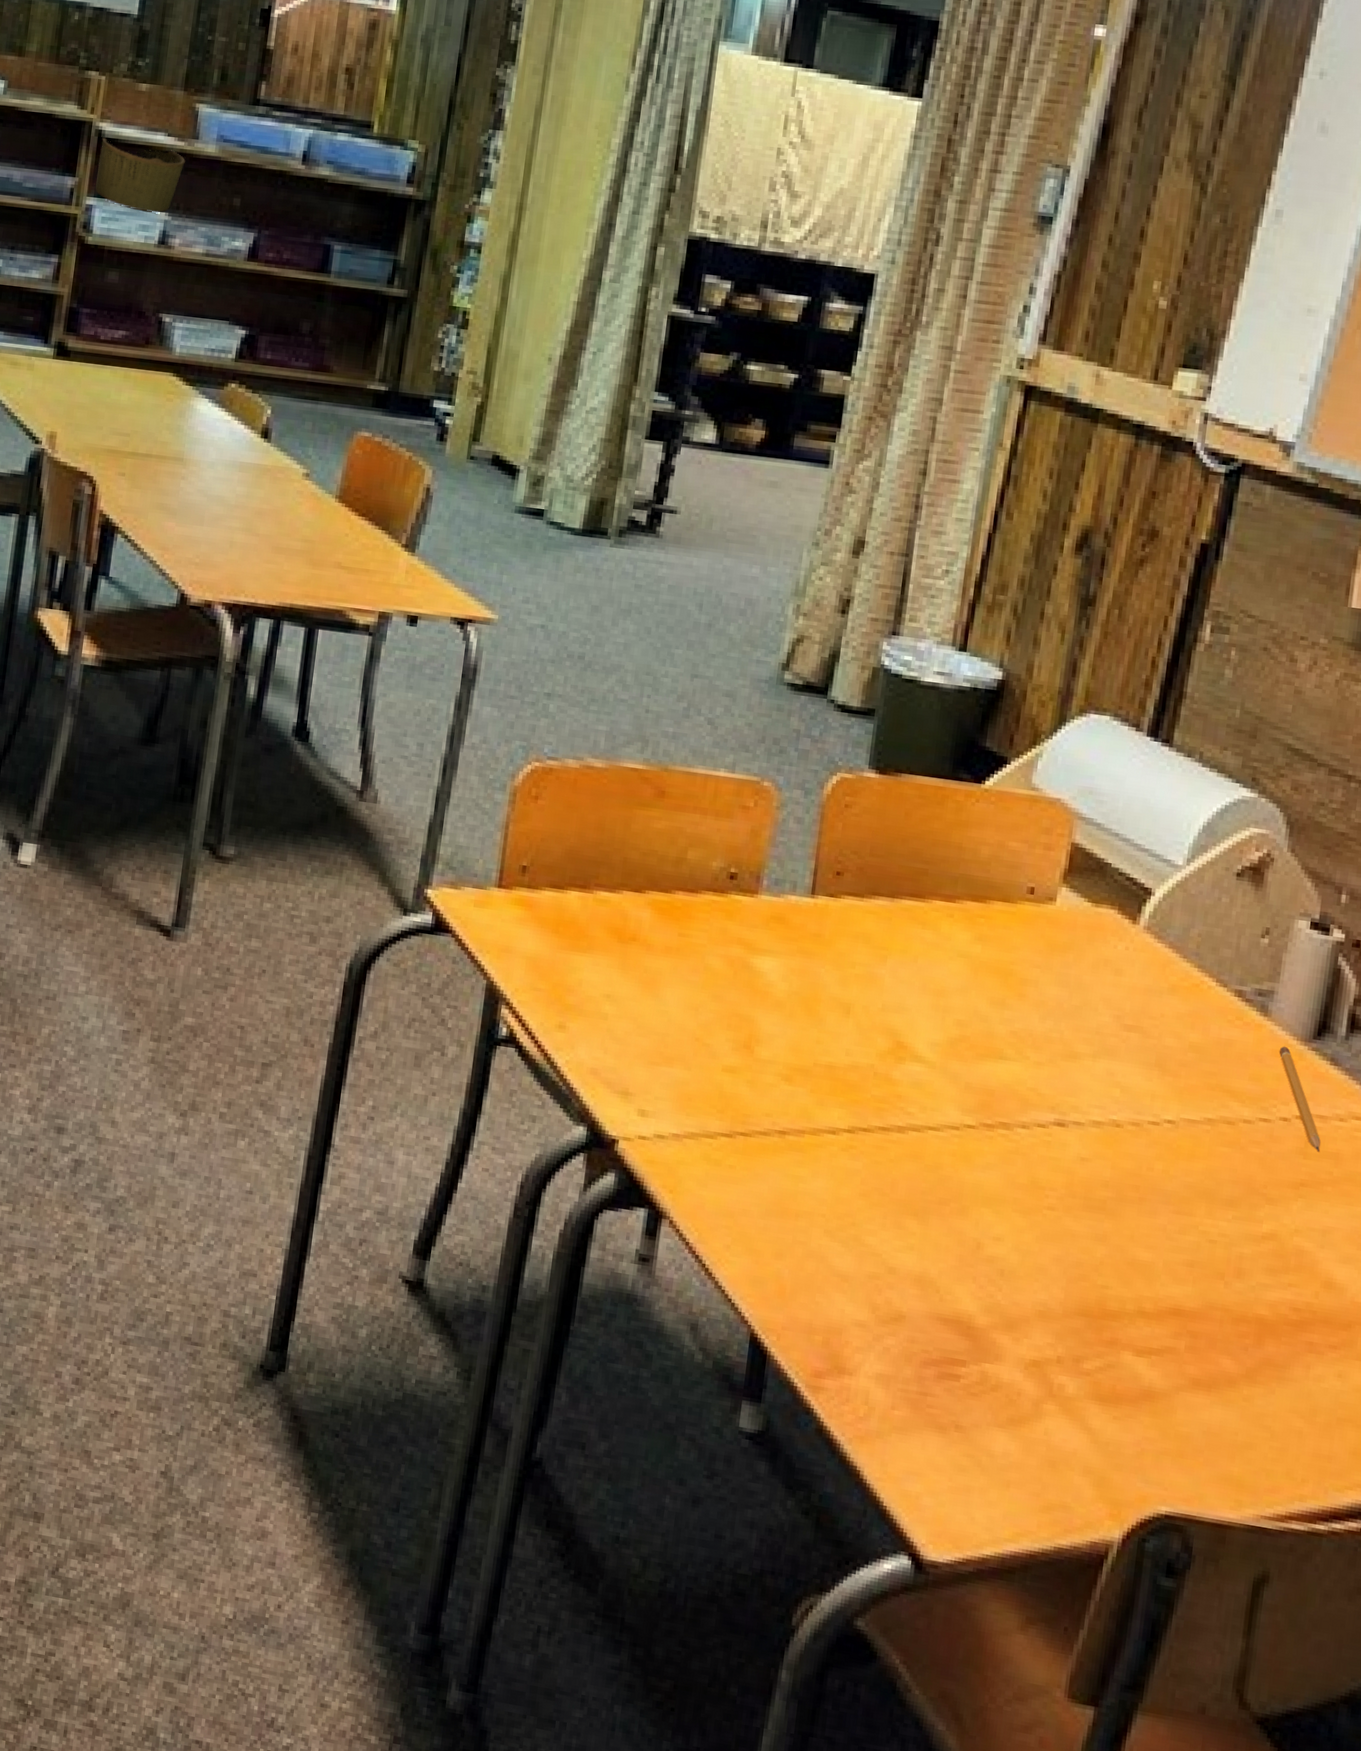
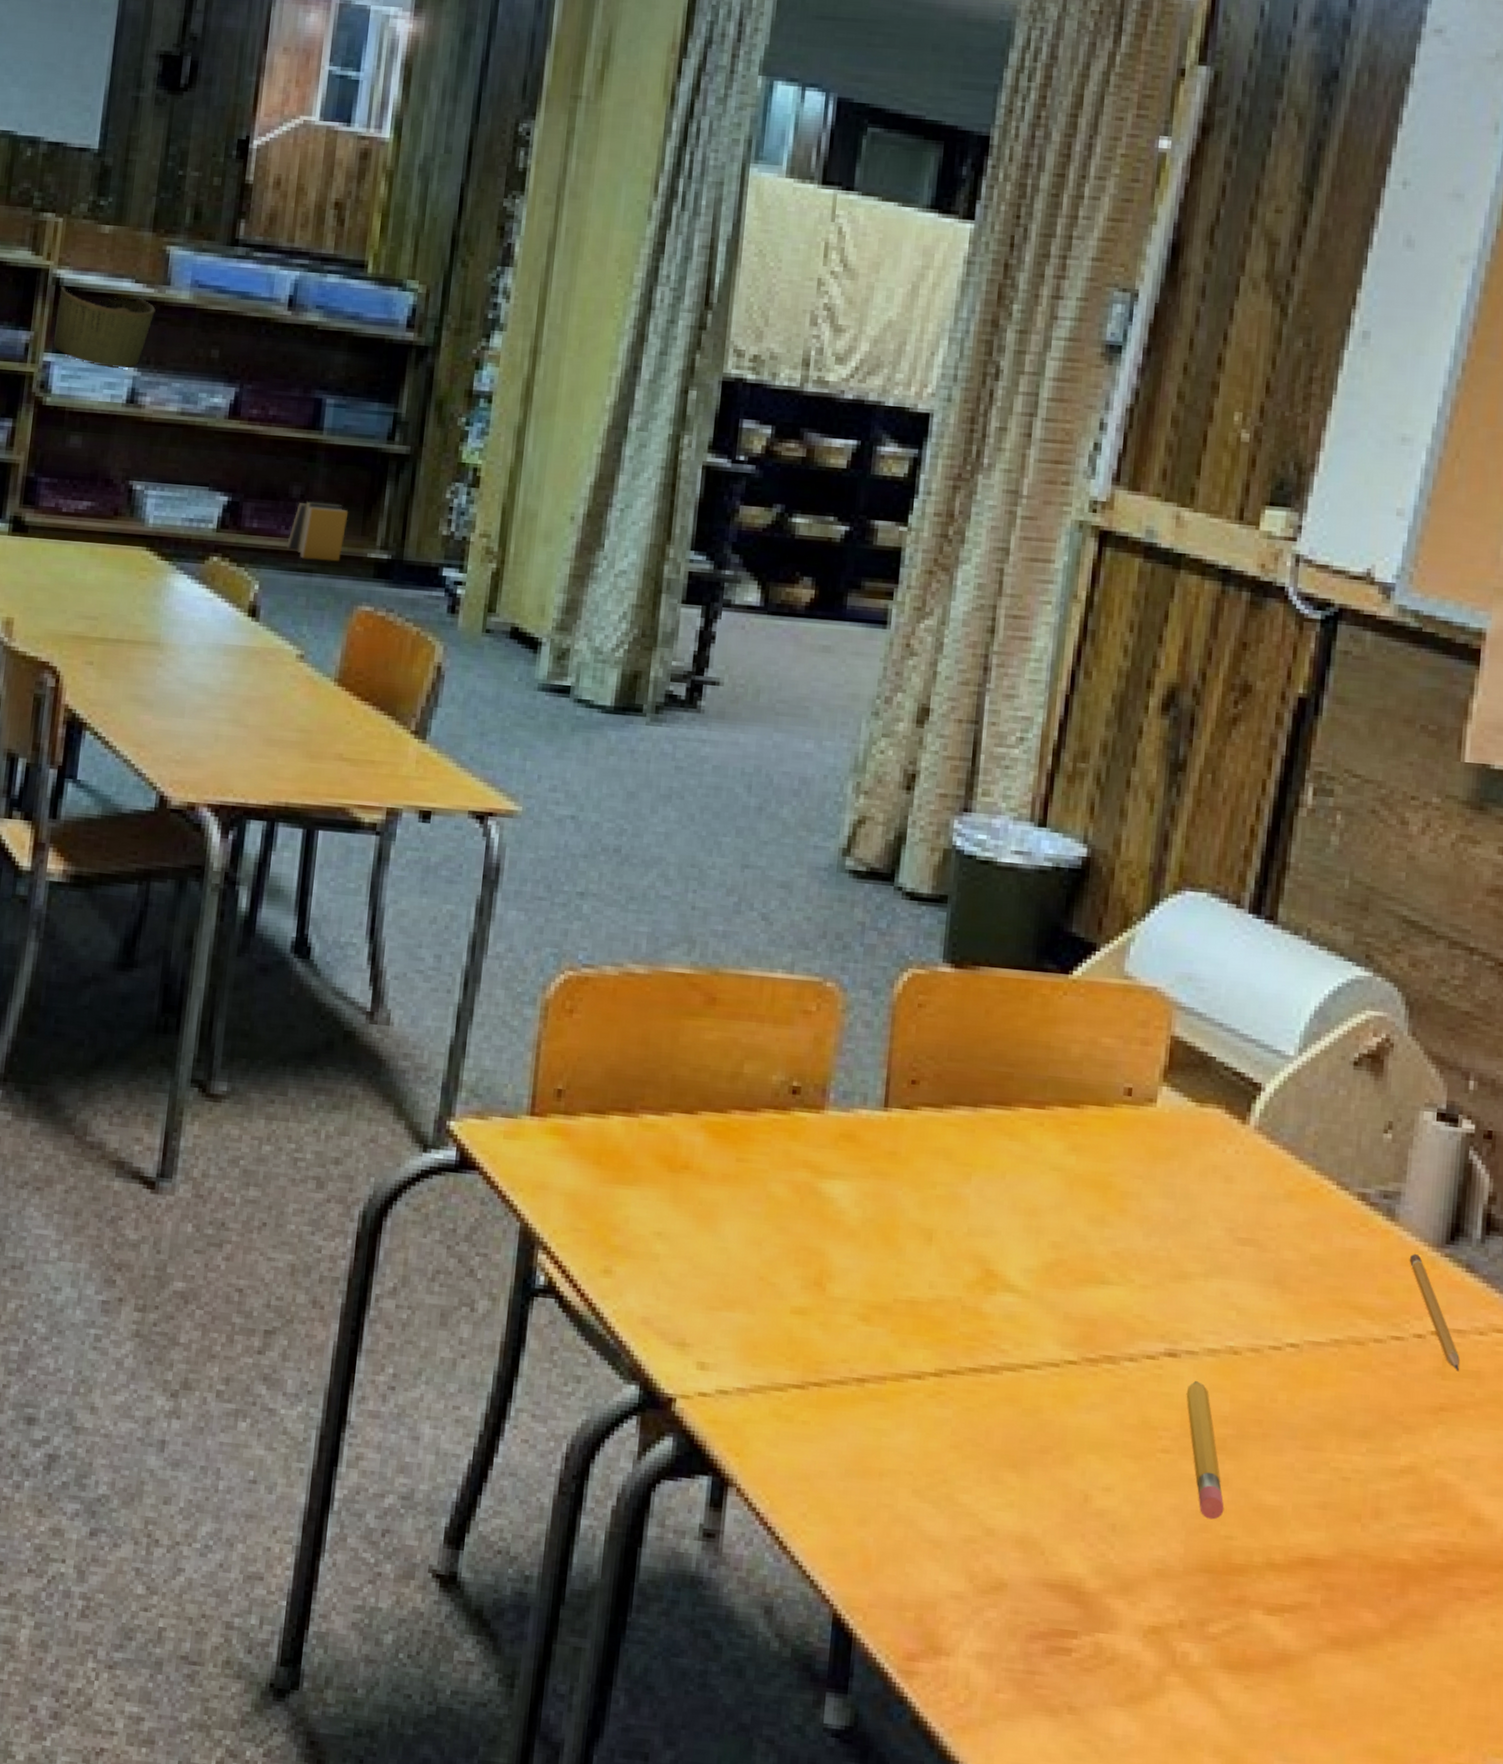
books: none [296,336,352,392] -> present [286,501,349,562]
pencil: none [1071,1148,1102,1271] -> present [1186,1381,1224,1520]

